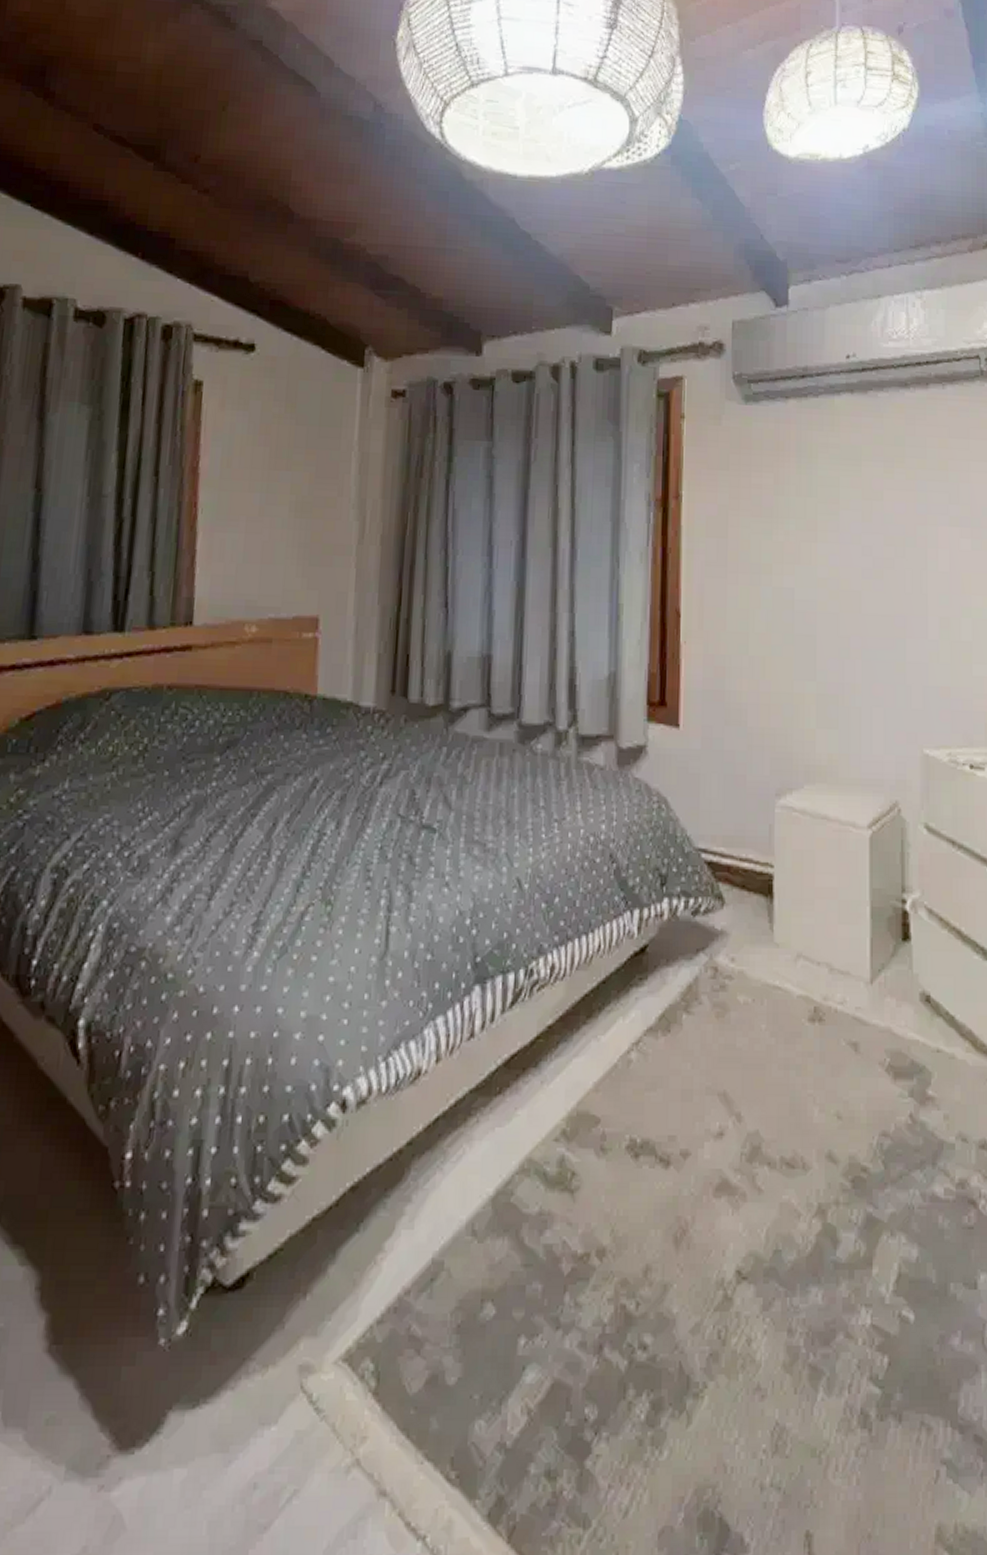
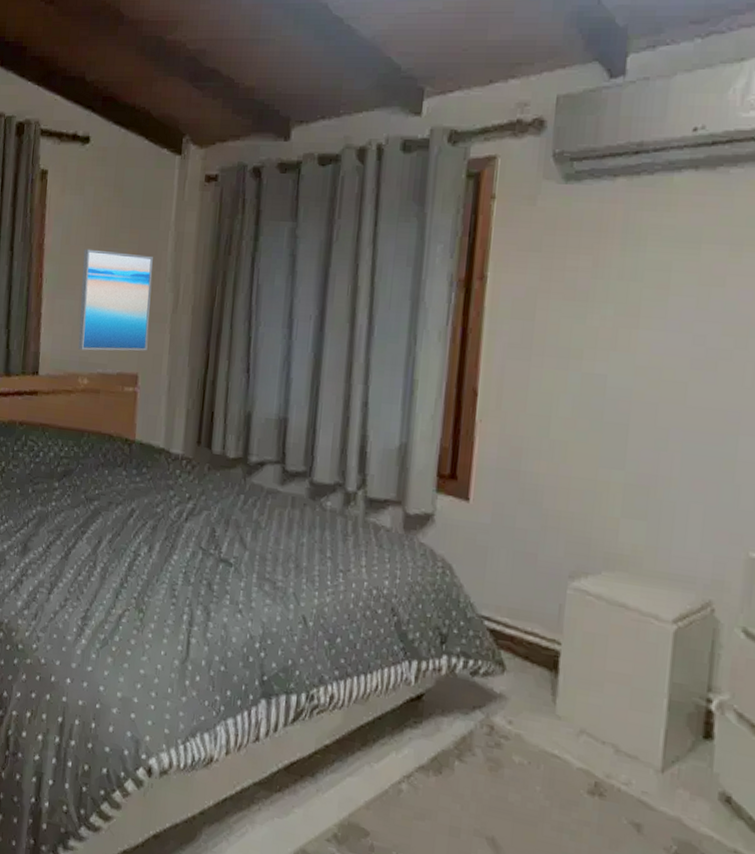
wall art: none [243,472,334,593] -> present [78,249,153,351]

